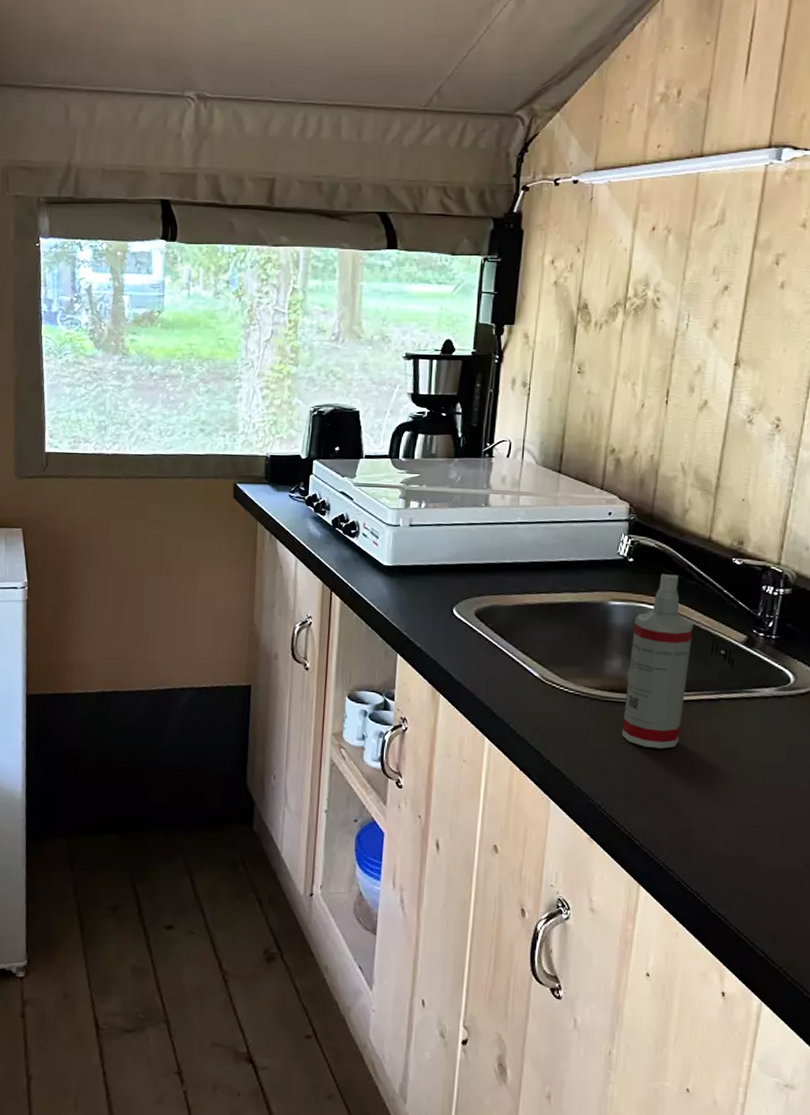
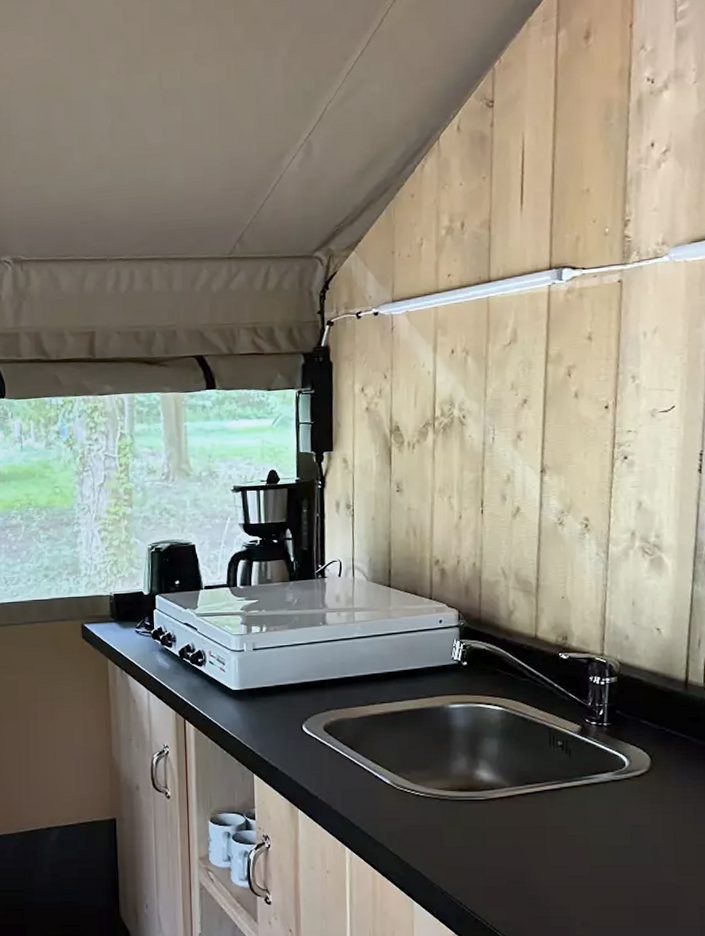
spray bottle: present [622,574,694,749] -> none [473,674,530,841]

